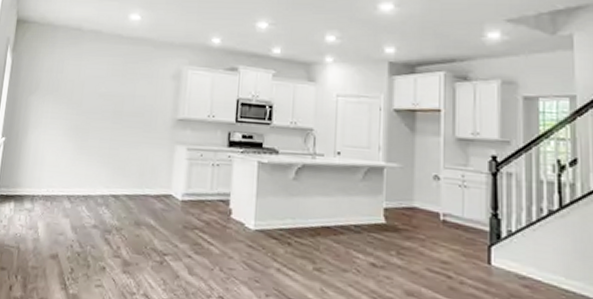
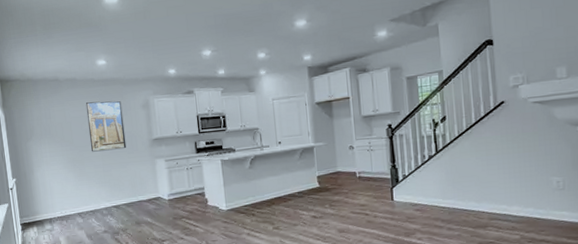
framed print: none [100,61,149,125] -> present [85,101,127,152]

